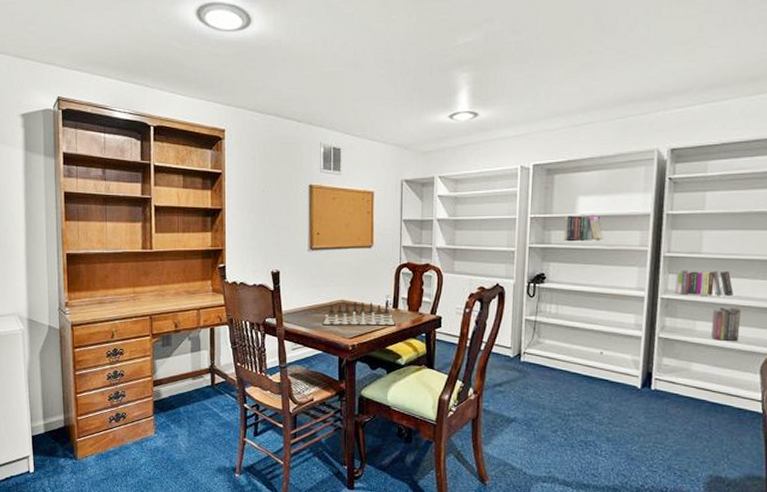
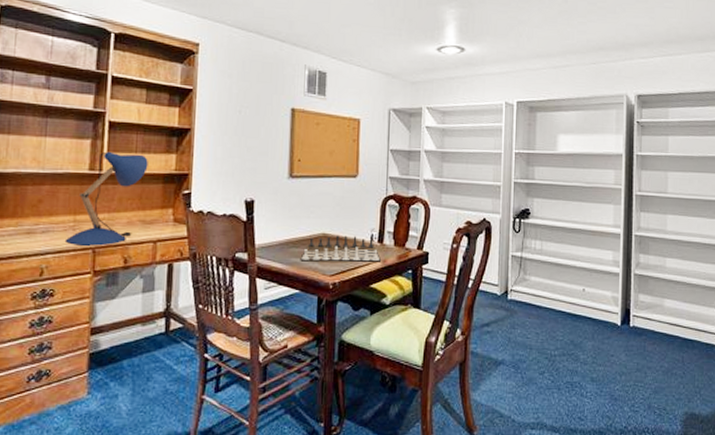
desk lamp: none [129,232,189,313] -> present [66,151,148,246]
books: present [564,214,604,242] -> none [547,152,583,179]
books: present [675,270,734,297] -> none [647,208,696,235]
books: present [711,308,741,341] -> none [680,245,703,277]

